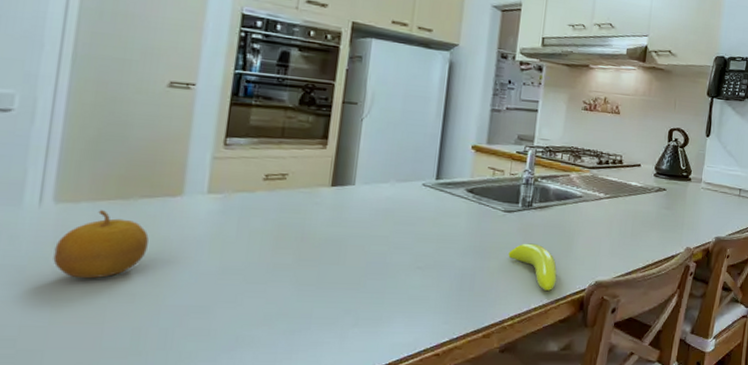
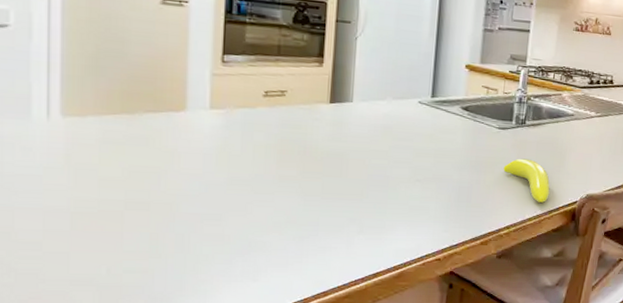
fruit: present [53,210,149,279] -> none [67,124,157,188]

